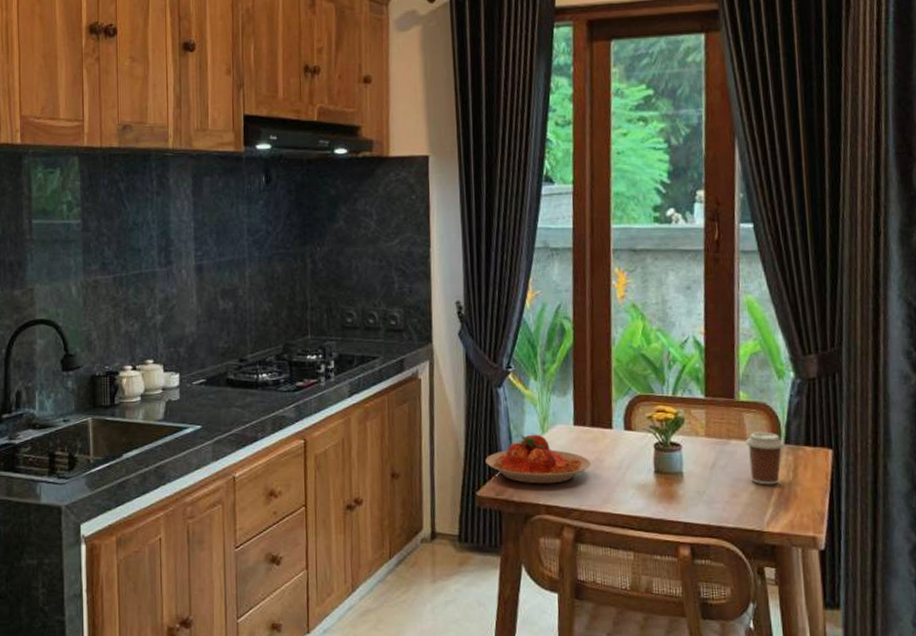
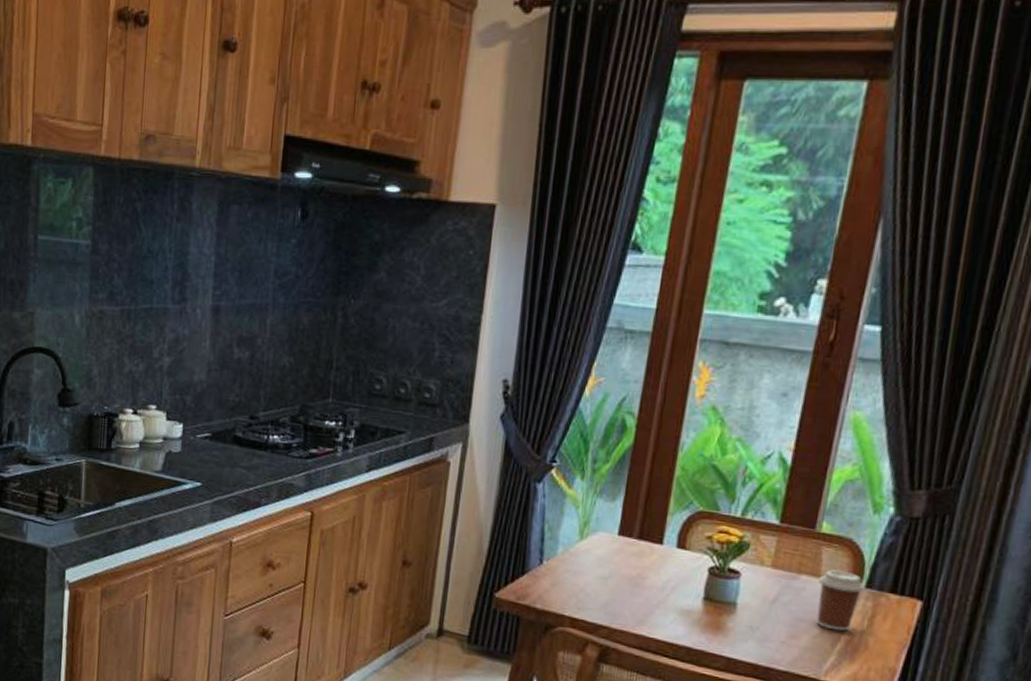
plate: present [485,434,591,484] -> none [510,537,631,596]

